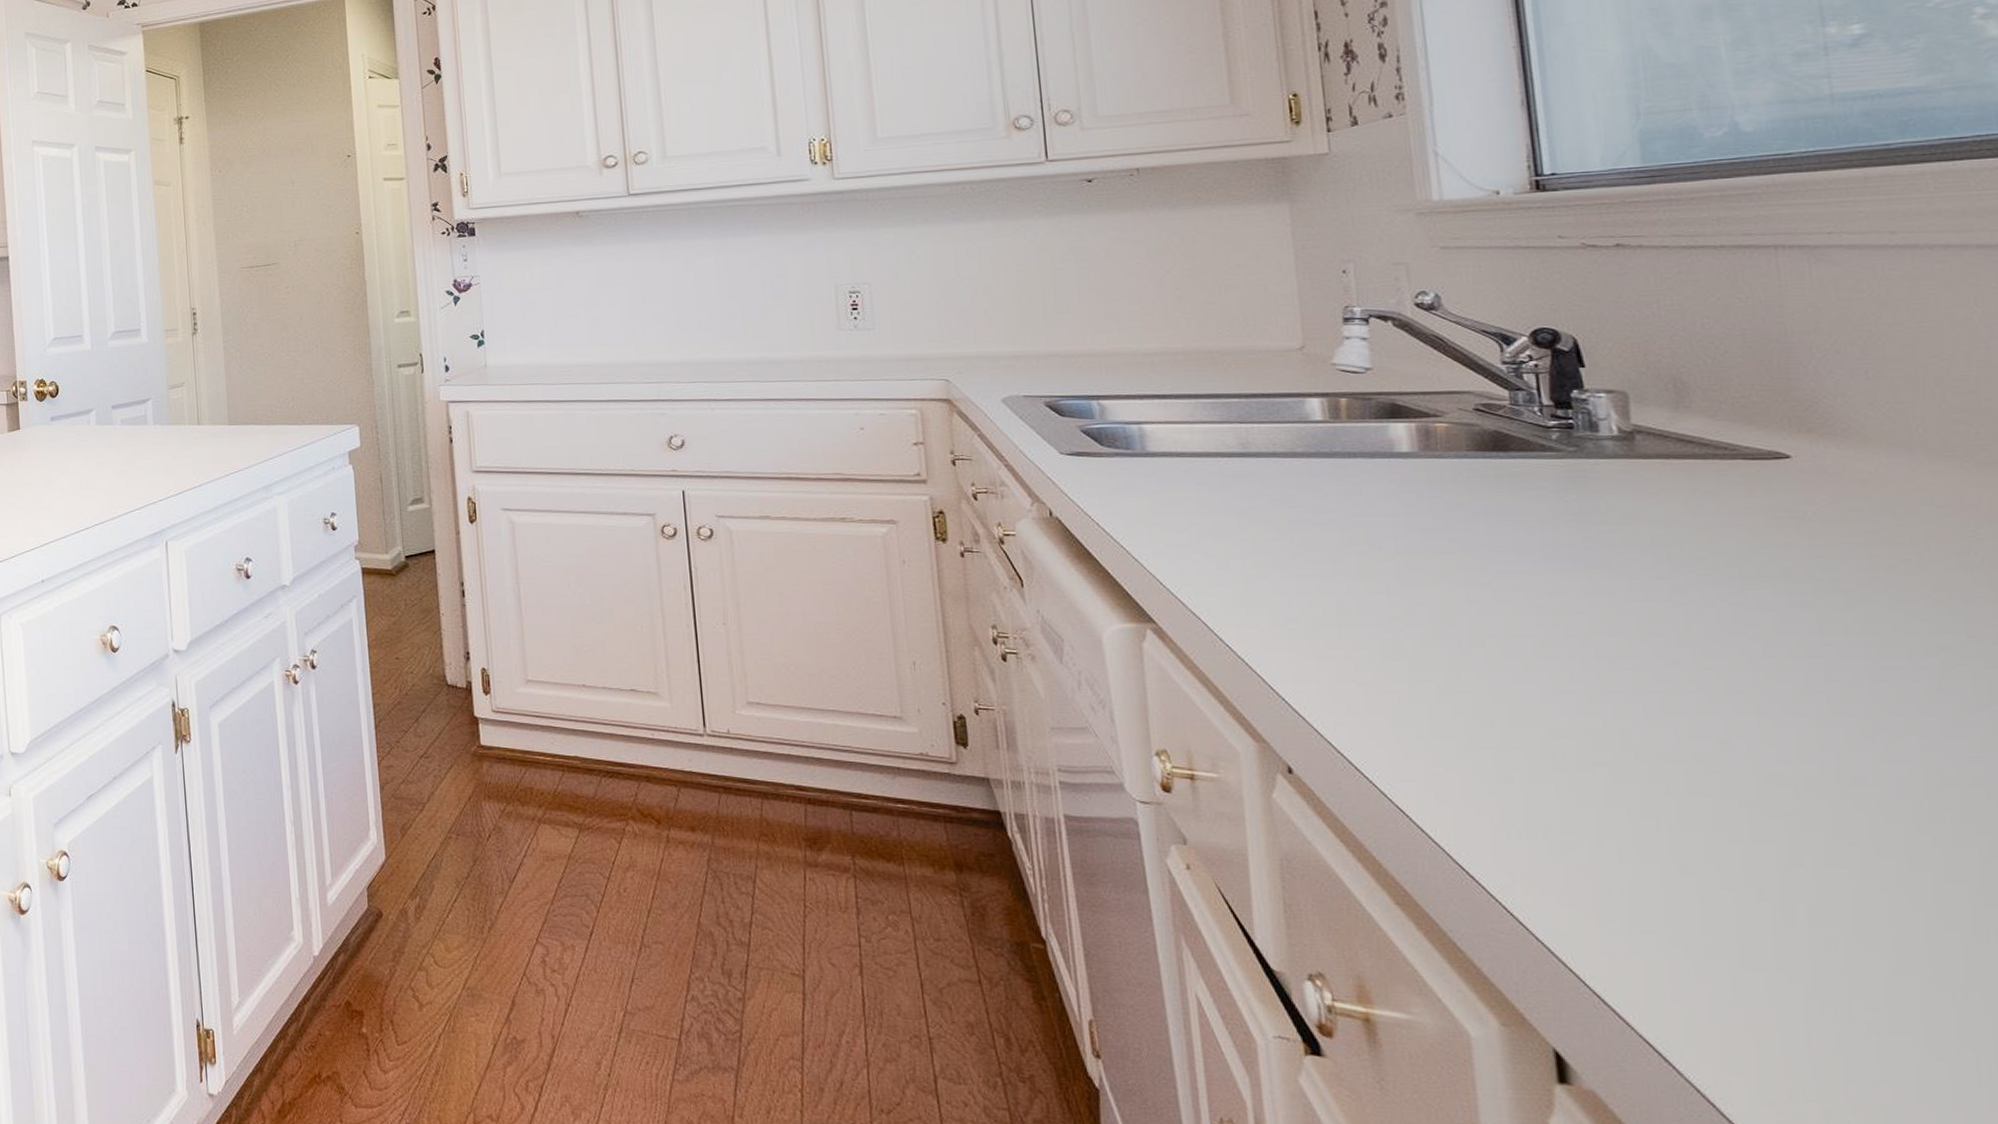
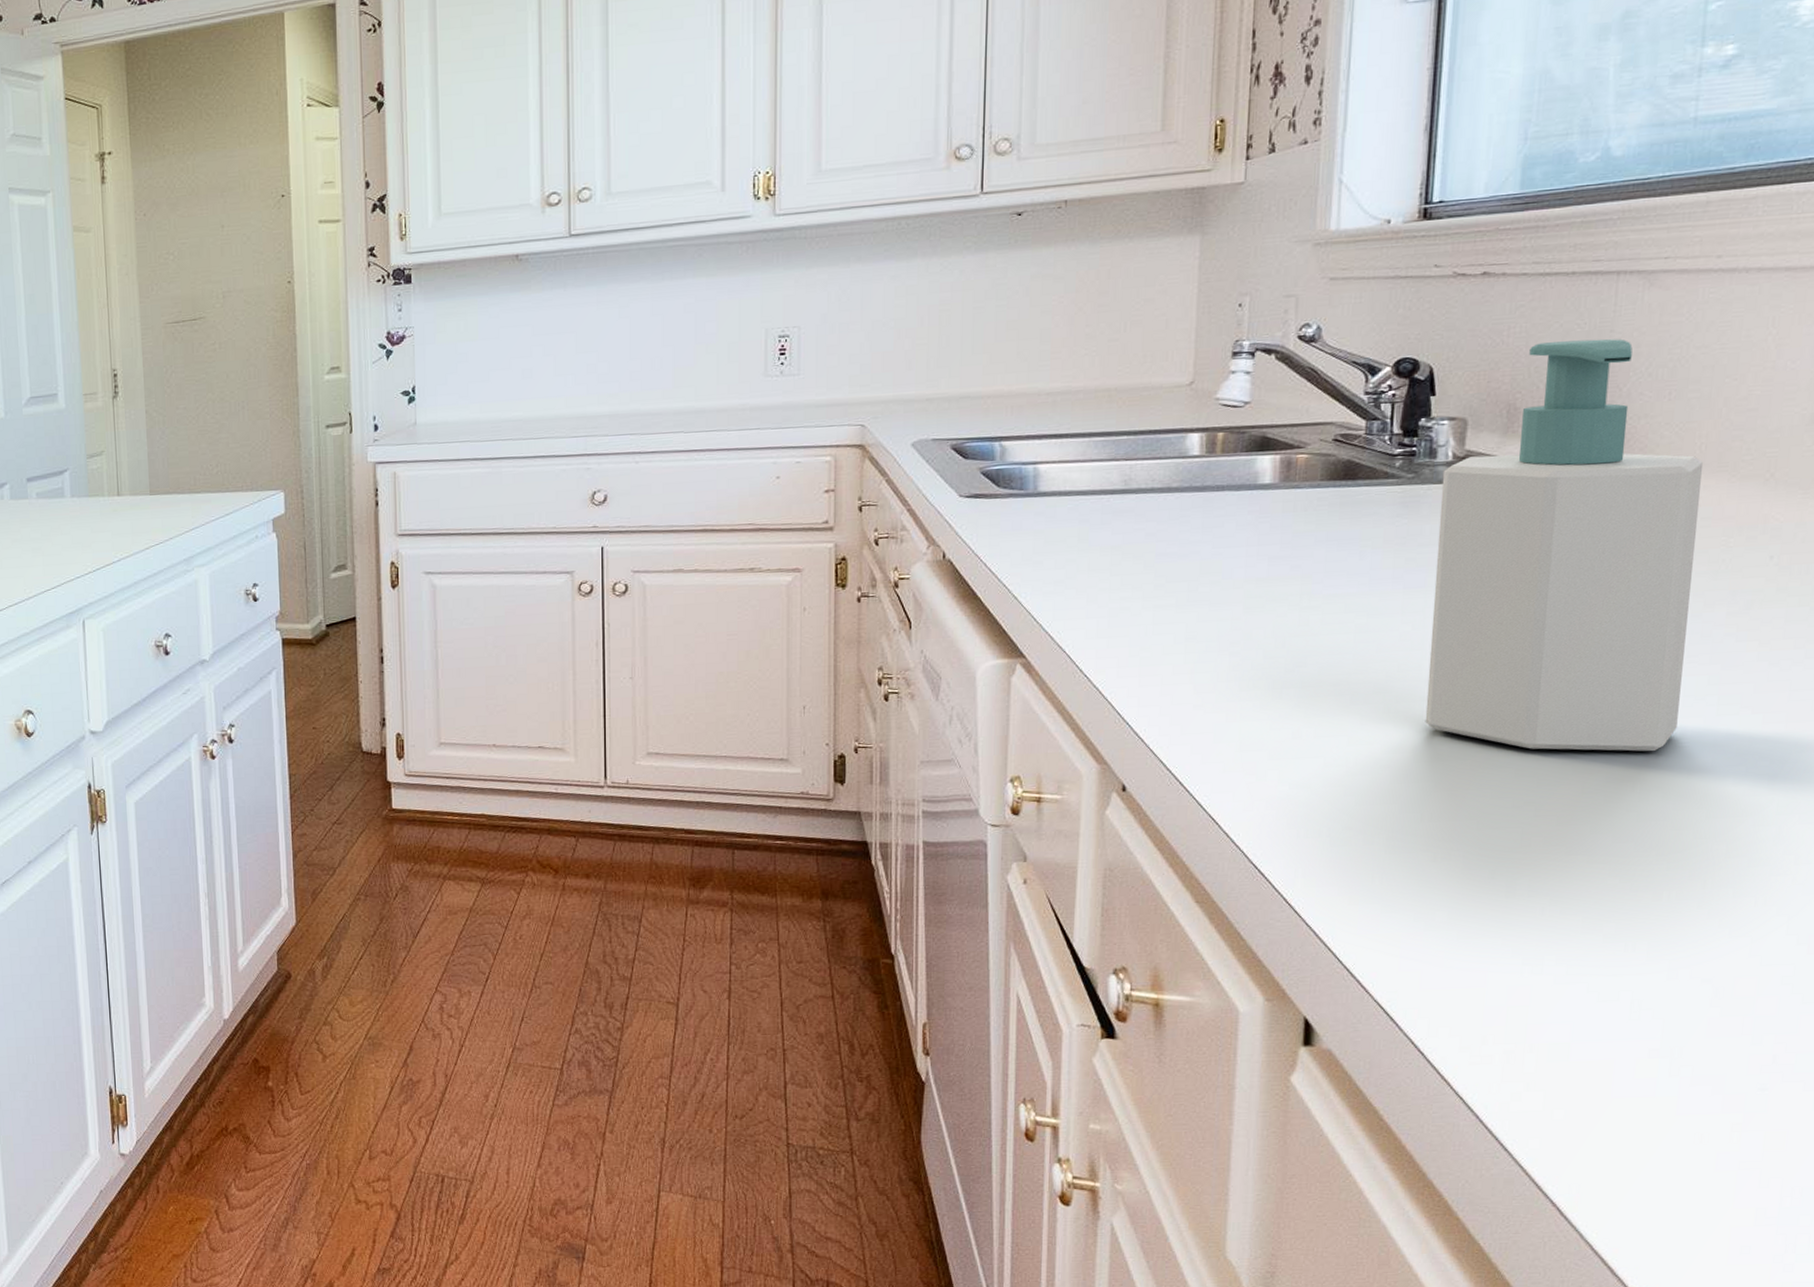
soap bottle: none [1609,313,1961,765] -> present [1425,339,1704,752]

